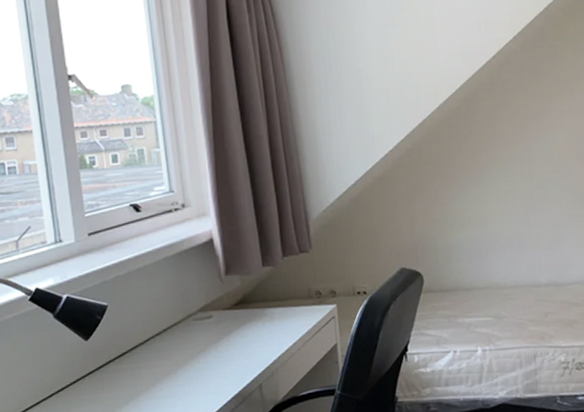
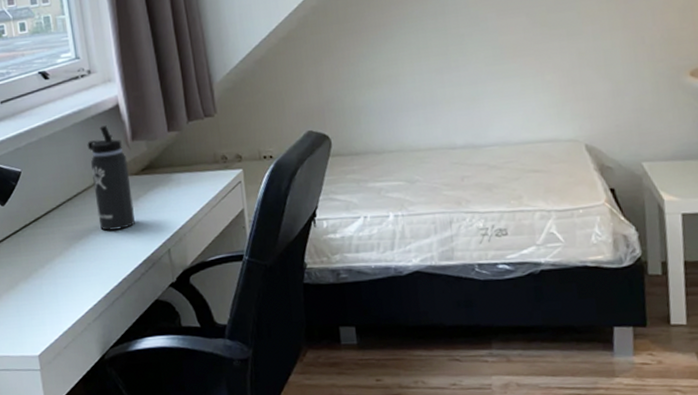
thermos bottle: none [179,259,226,366] -> present [87,125,135,231]

